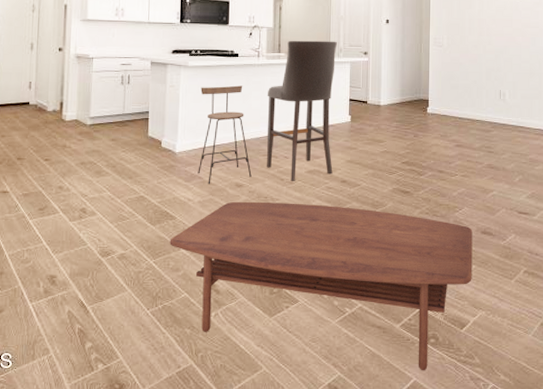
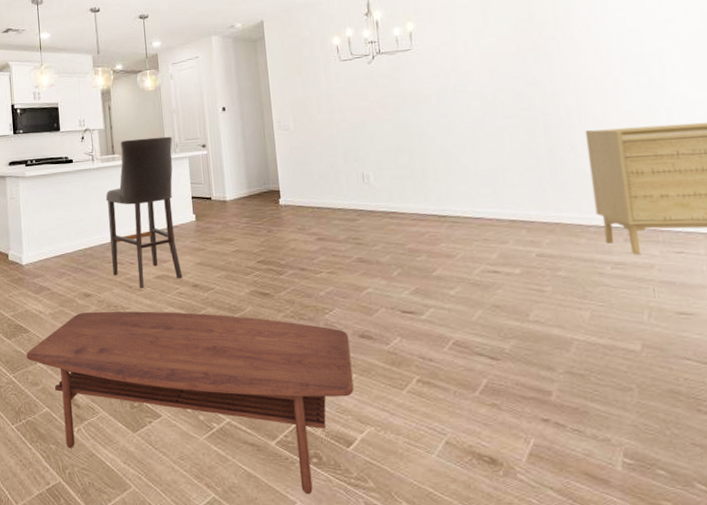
bar stool: present [198,85,252,185] -> none [40,192,99,296]

